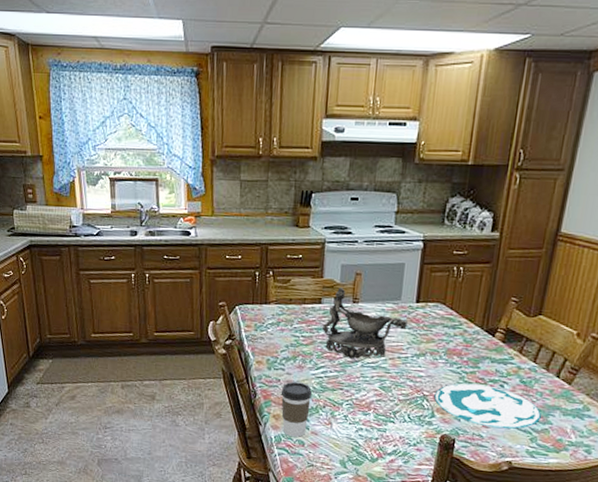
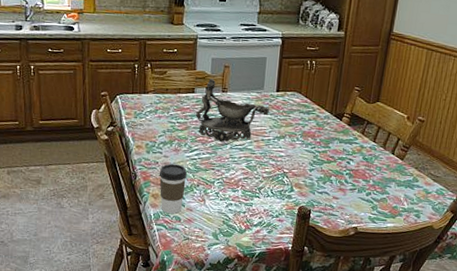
plate: present [434,383,541,429] -> none [293,161,380,199]

